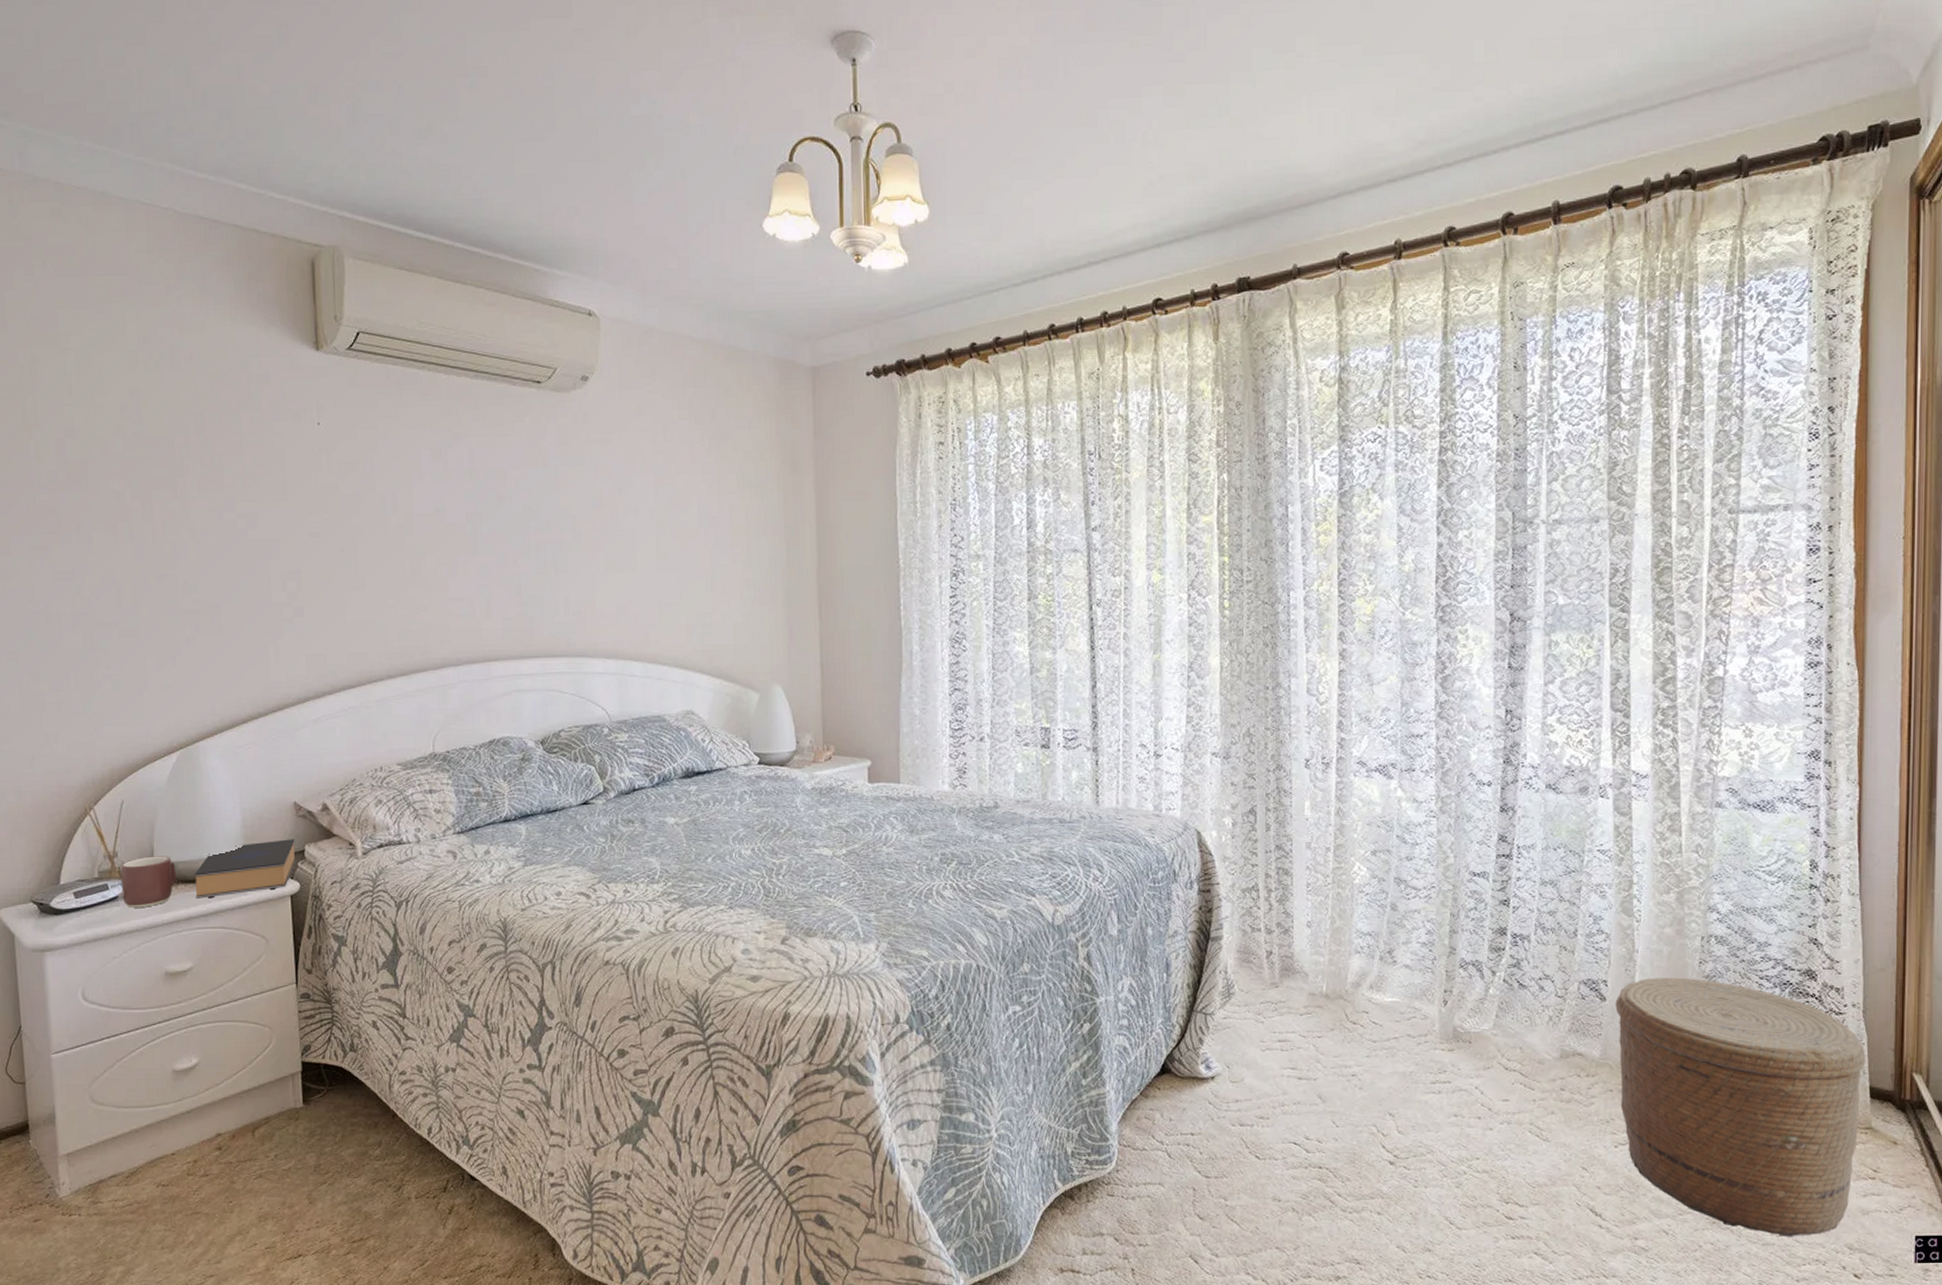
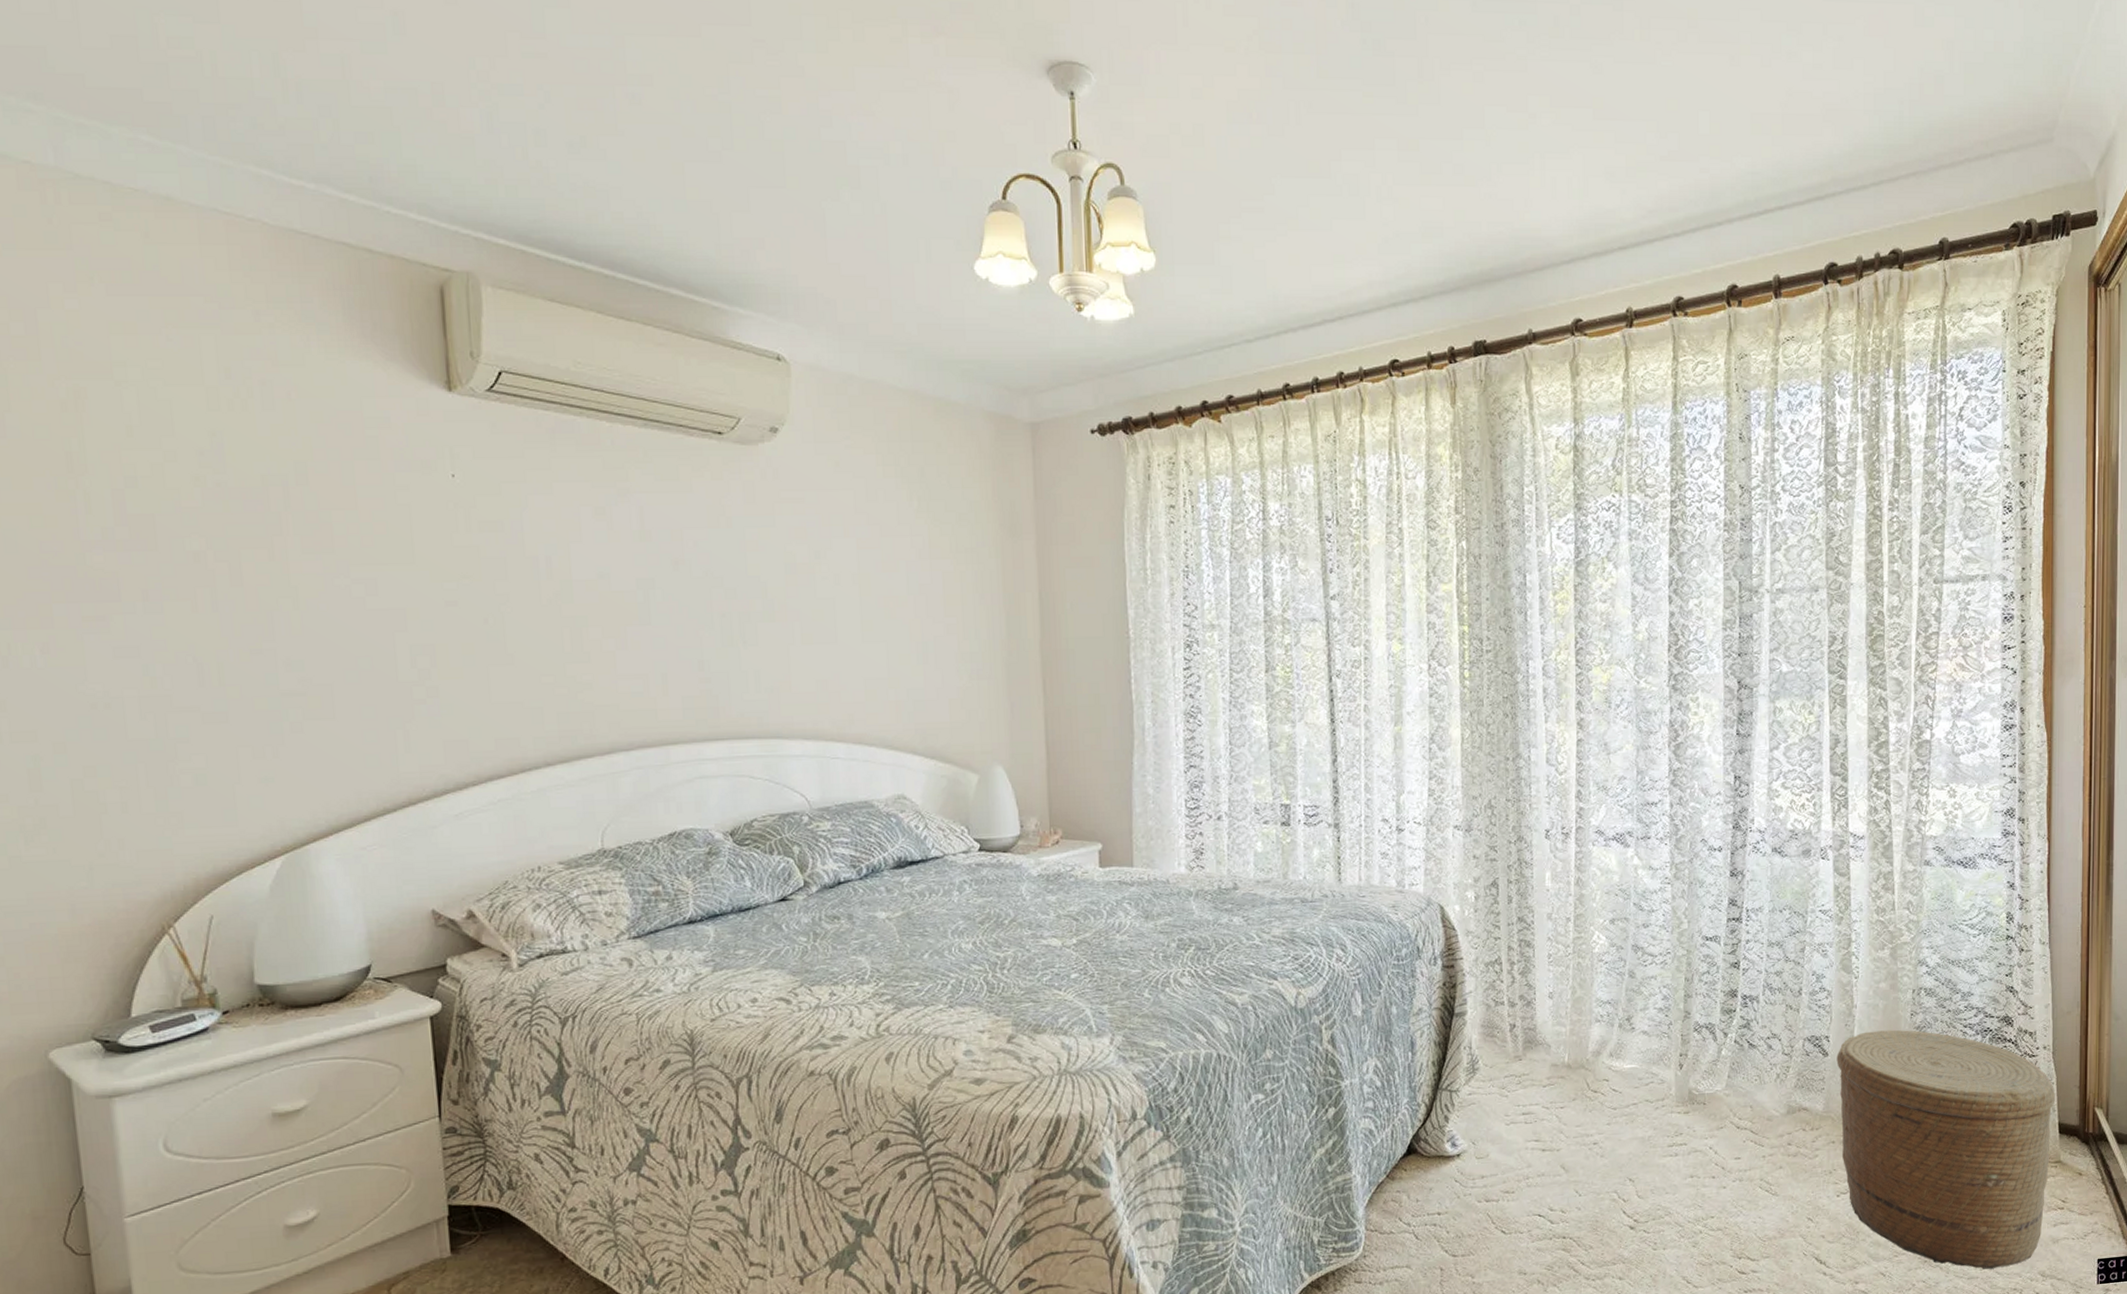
mug: present [120,856,176,908] -> none [210,978,284,1040]
book: present [194,839,296,899] -> none [307,952,436,1026]

